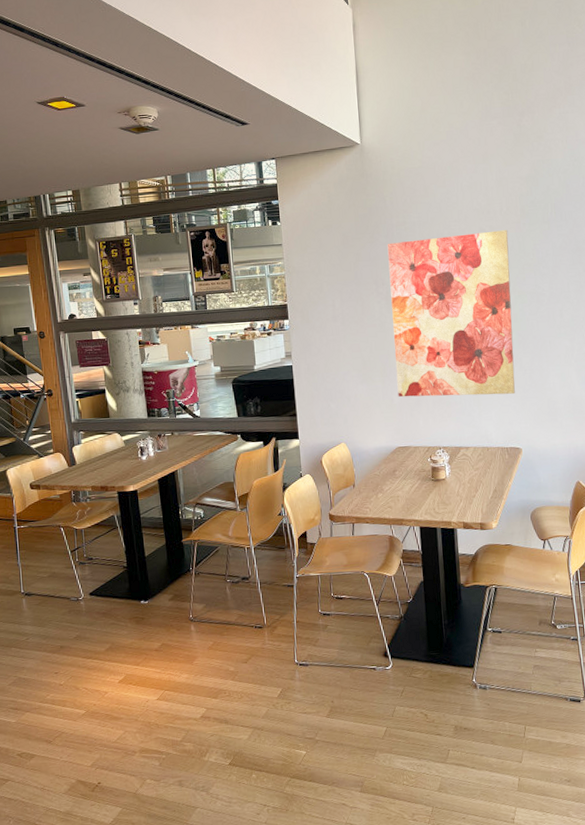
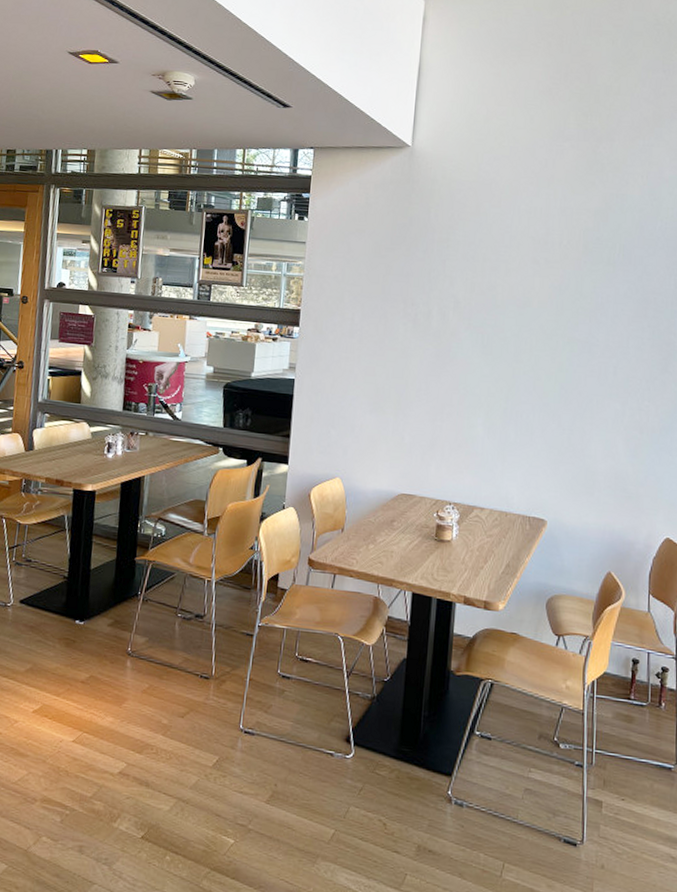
wall art: present [387,230,515,397] -> none [410,259,566,456]

